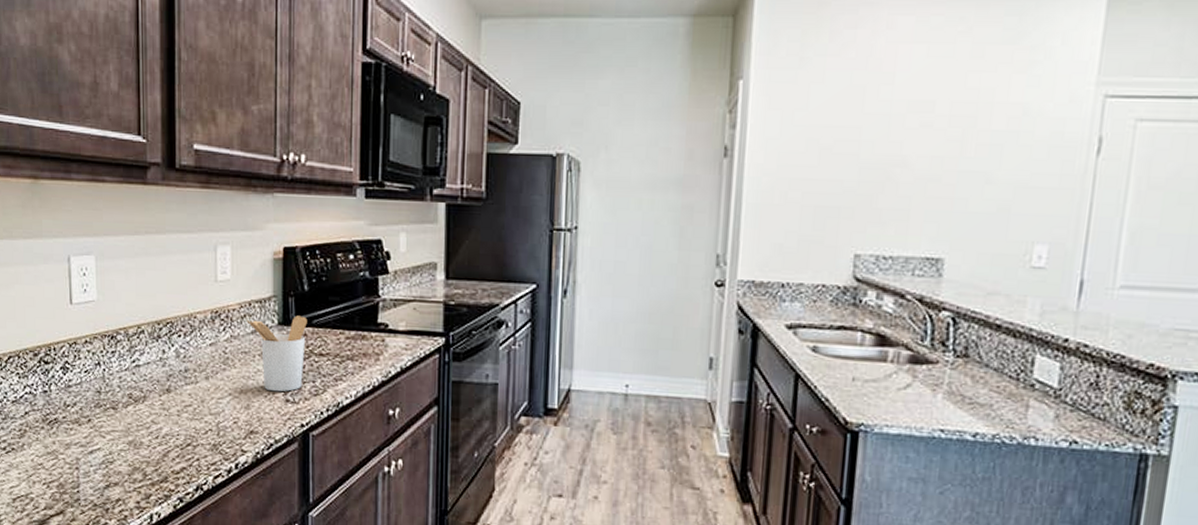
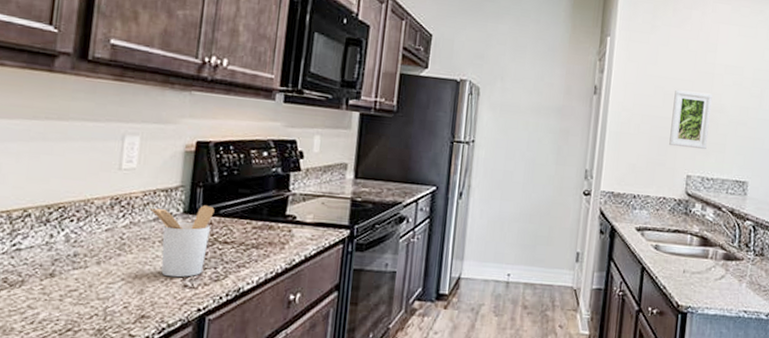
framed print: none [828,141,889,219] -> present [669,89,712,150]

